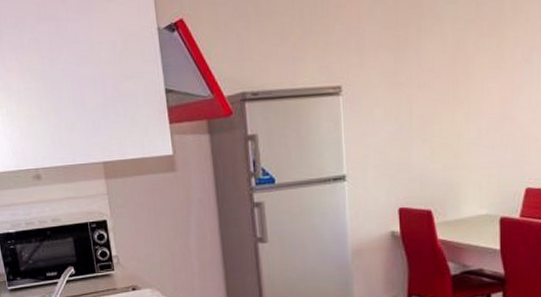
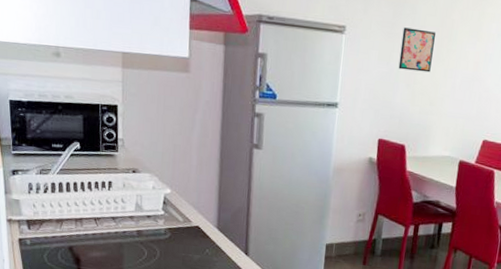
wall art: none [408,72,449,124] -> present [398,27,436,73]

